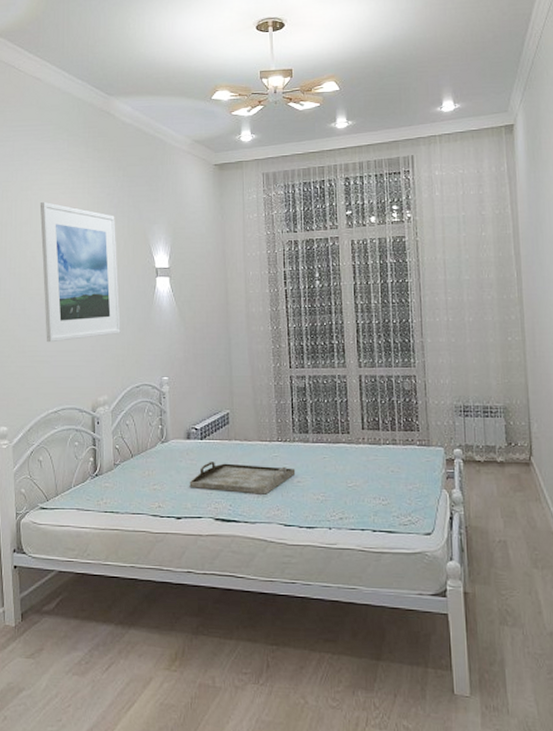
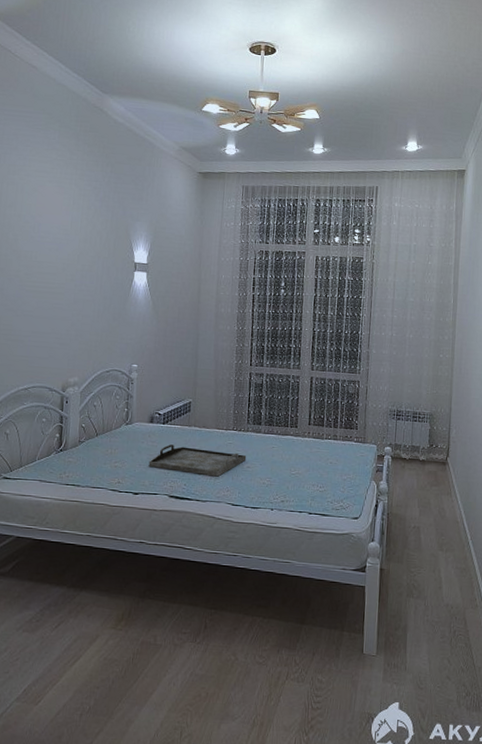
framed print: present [39,202,121,343] -> none [22,188,100,323]

